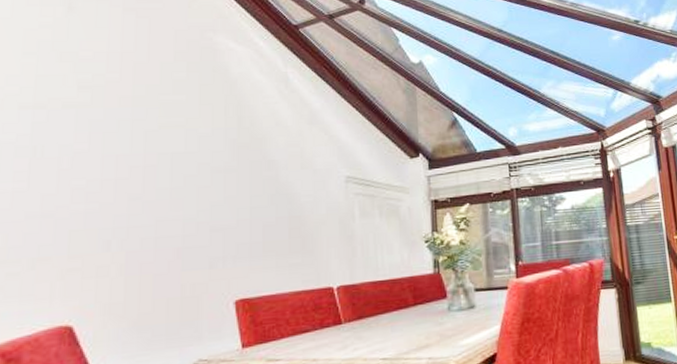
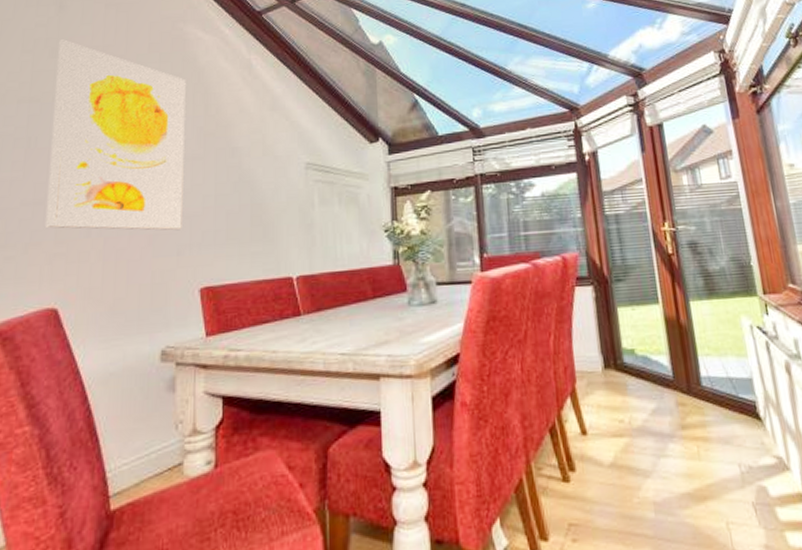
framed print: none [55,43,217,244] -> present [45,39,186,231]

